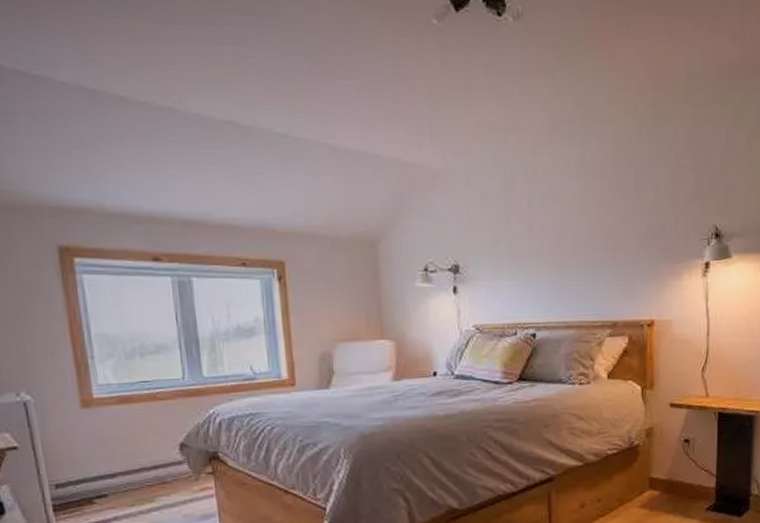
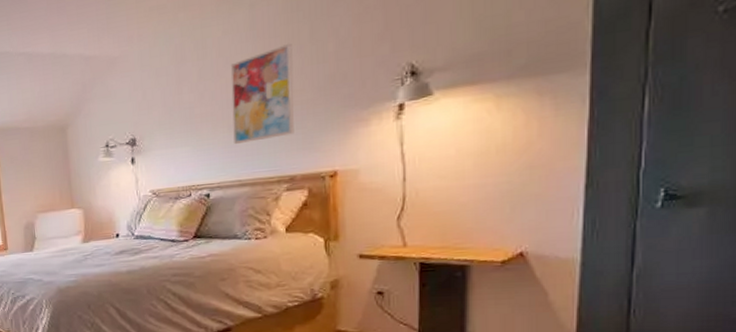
wall art: none [559,187,618,284] -> present [230,43,294,145]

